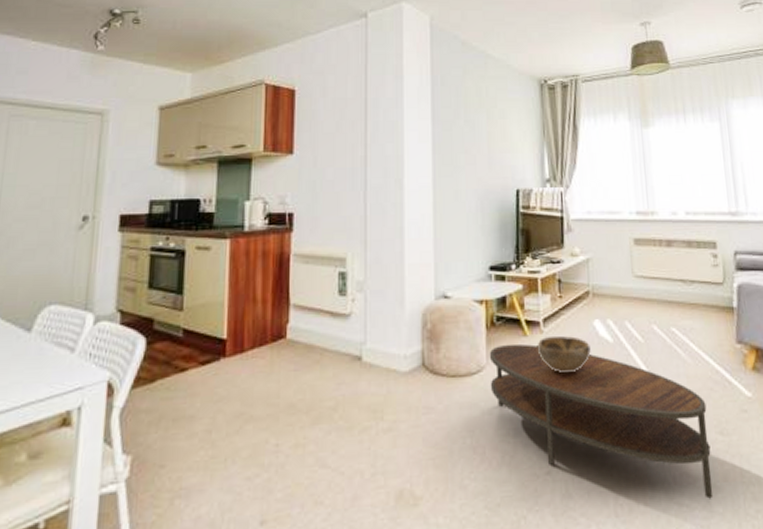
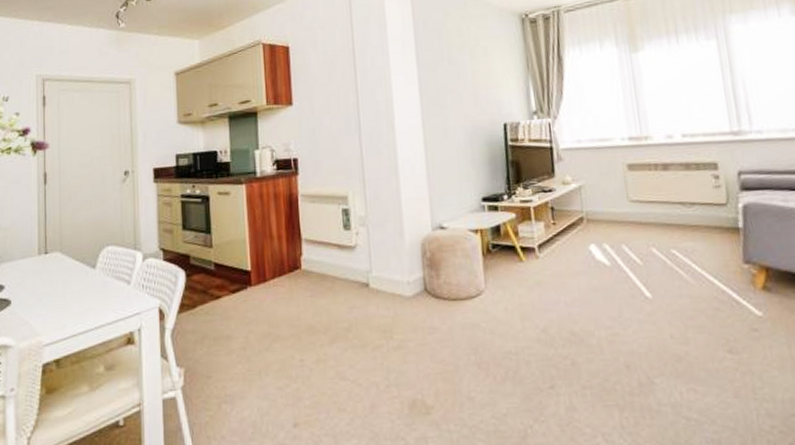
coffee table: present [489,343,714,499] -> none [487,269,724,414]
decorative bowl: present [537,335,591,374] -> none [533,260,588,296]

